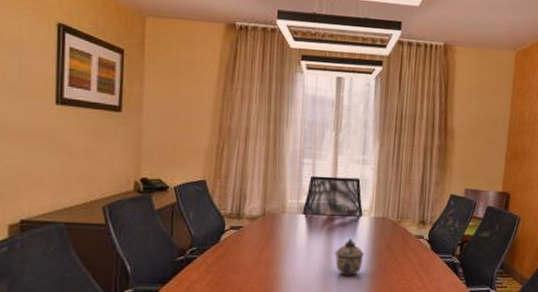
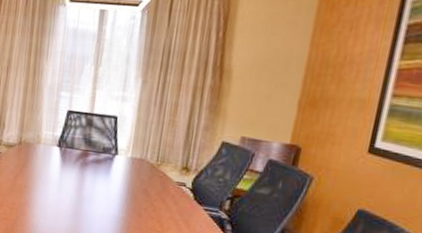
lidded jar: present [335,238,364,276] -> none [87,175,118,215]

